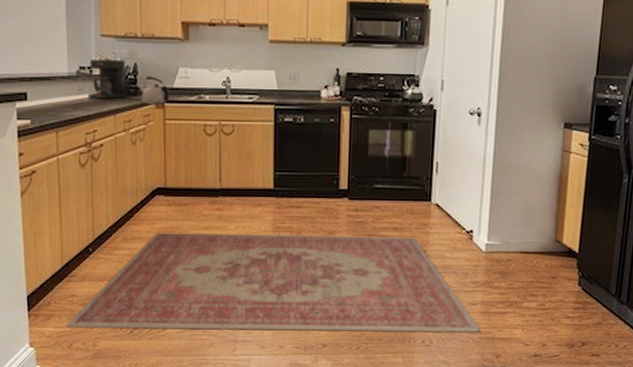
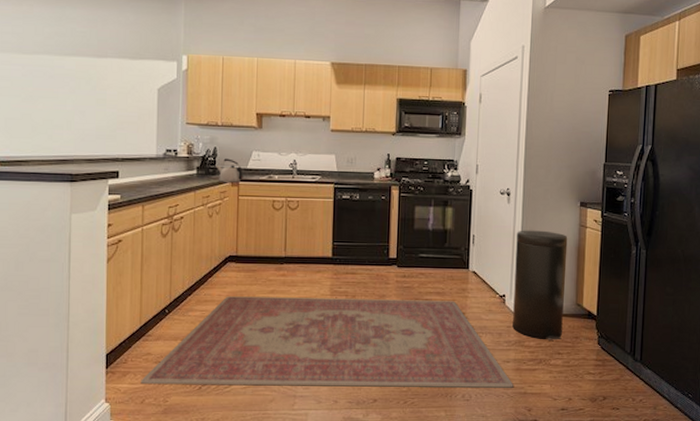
coffee maker: present [88,58,128,100] -> none [173,143,208,178]
pedal bin: none [480,156,548,281] -> present [512,230,568,341]

